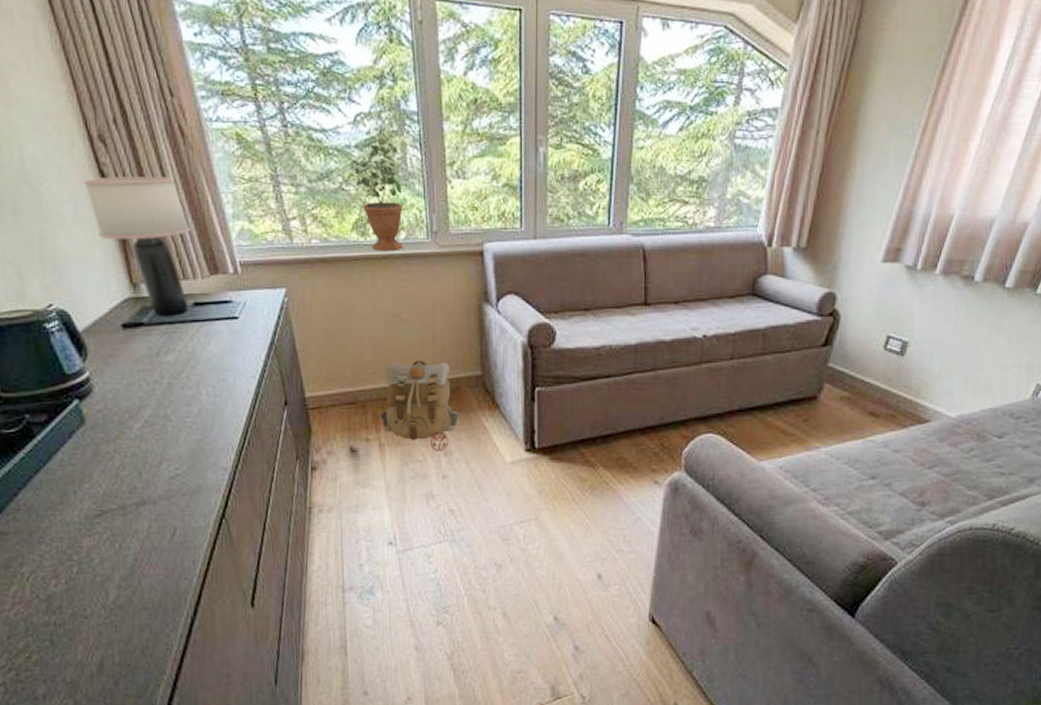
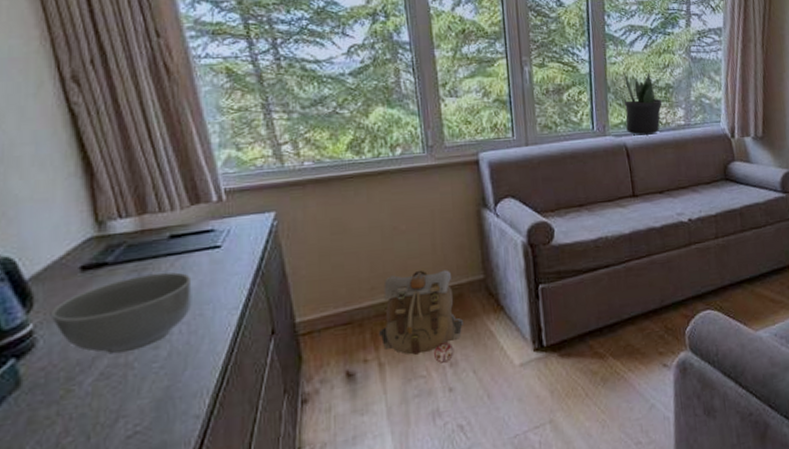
table lamp: present [83,177,190,316] -> none [49,112,170,253]
bowl: none [101,338,216,406] -> present [50,272,192,354]
potted plant: present [349,134,404,252] -> none [343,62,400,168]
planter: none [646,159,692,236] -> present [624,72,663,135]

